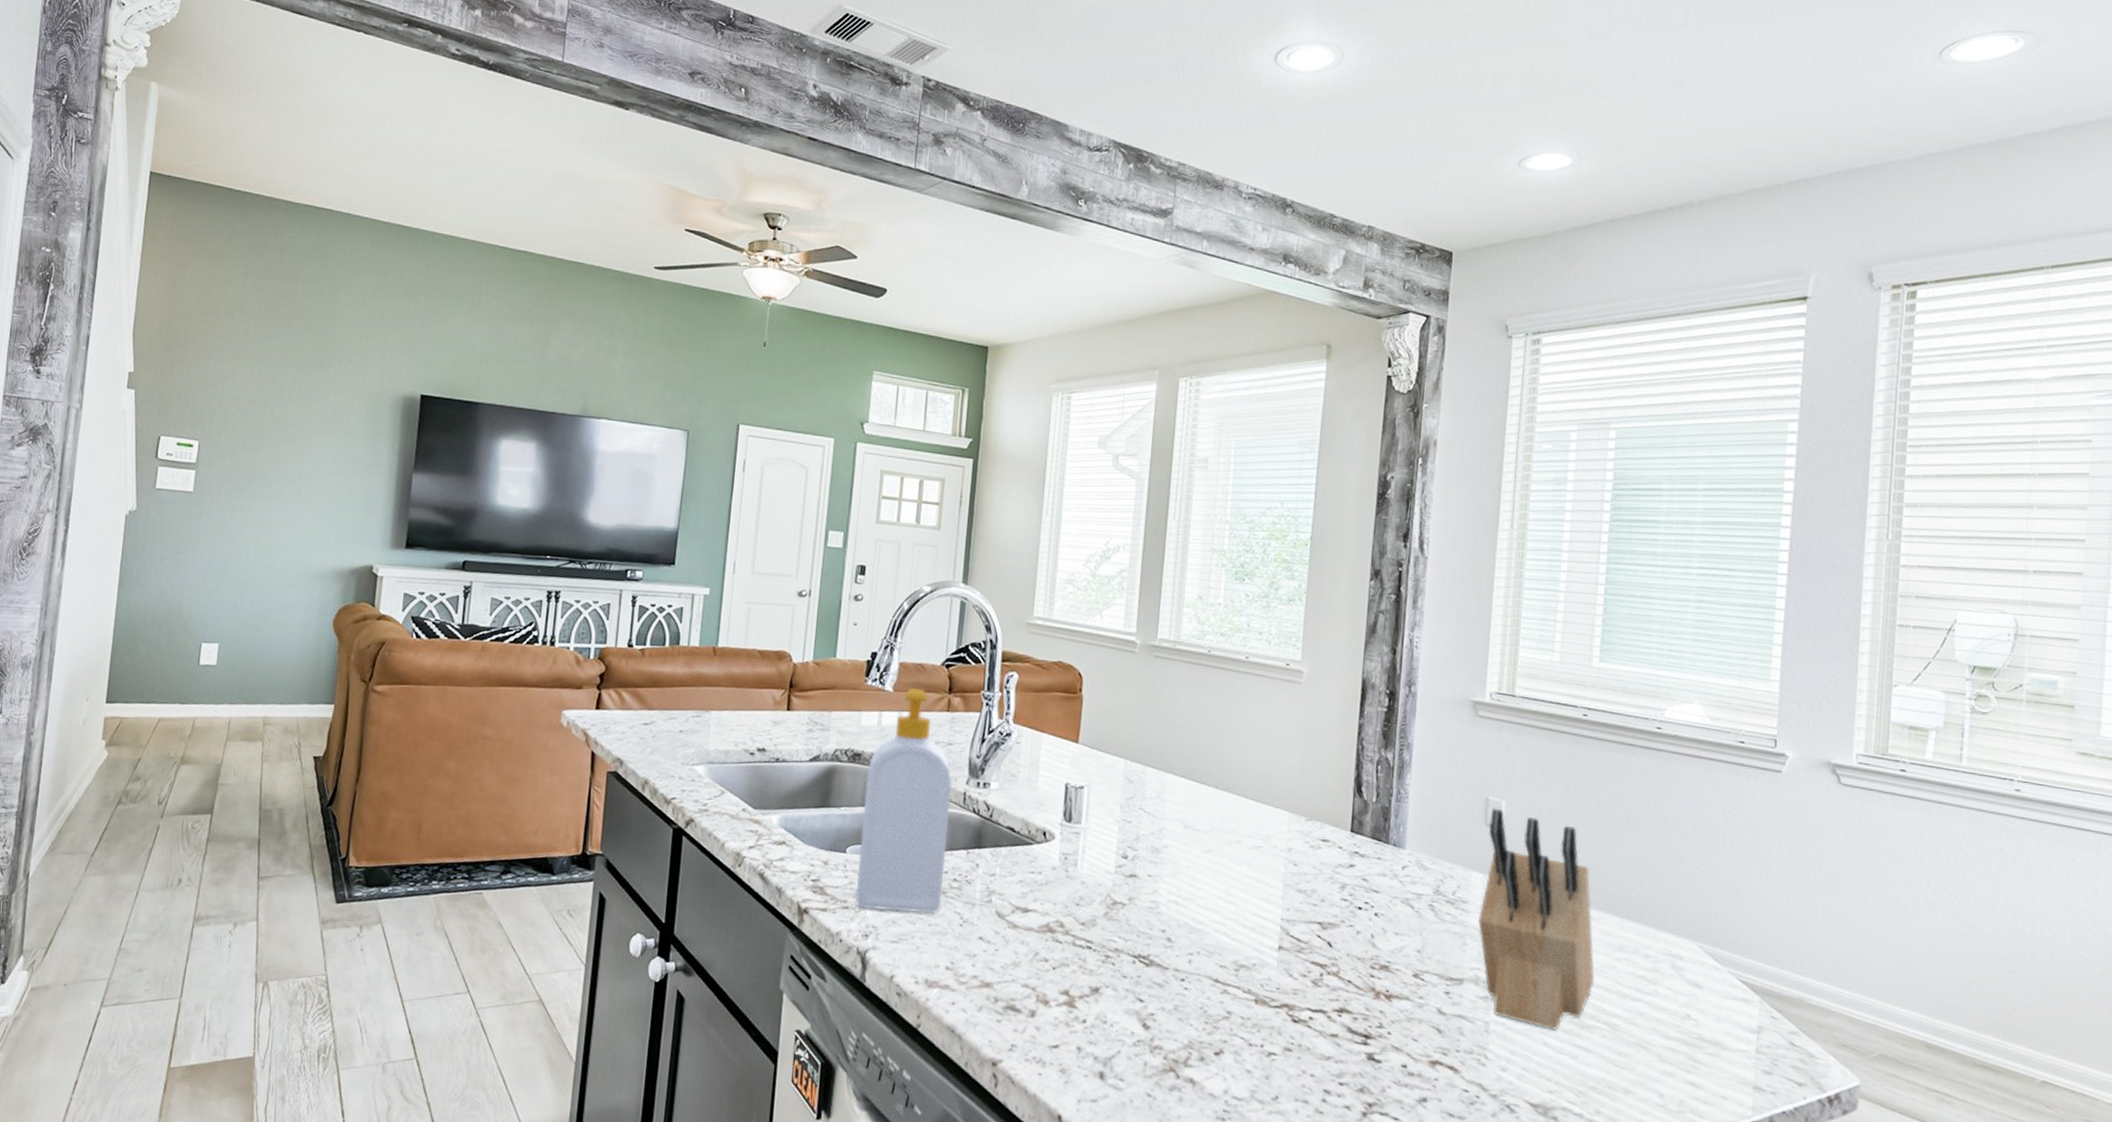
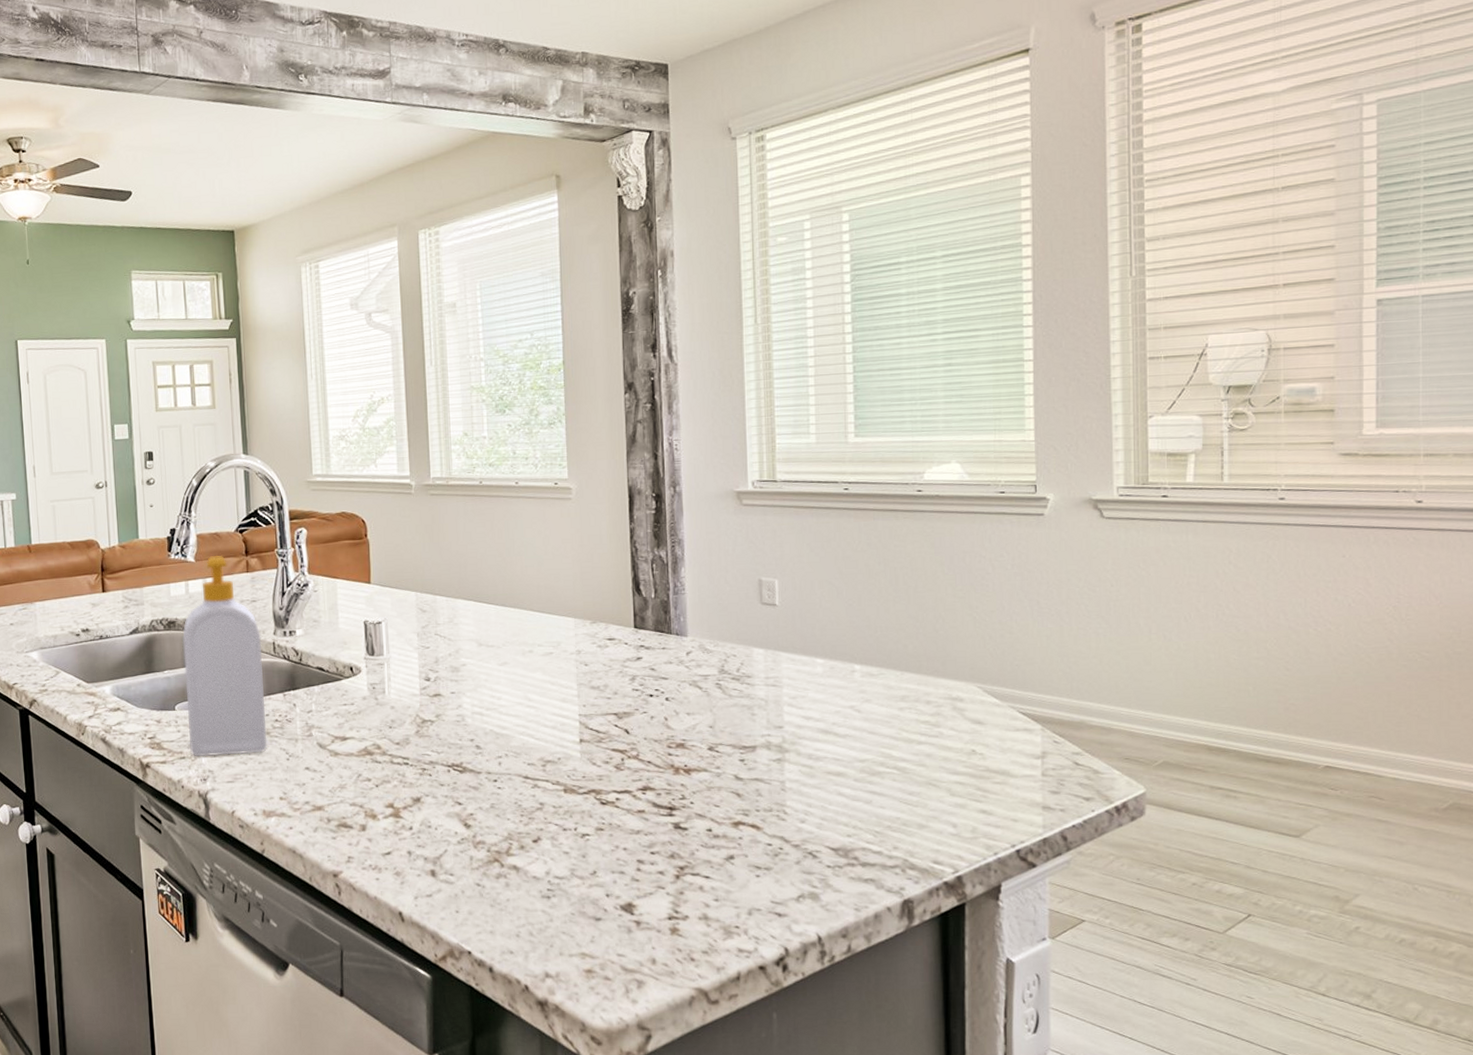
knife block: present [1478,809,1595,1031] -> none [764,588,881,781]

